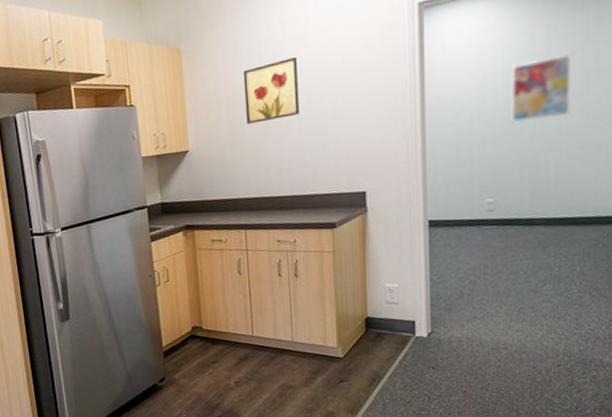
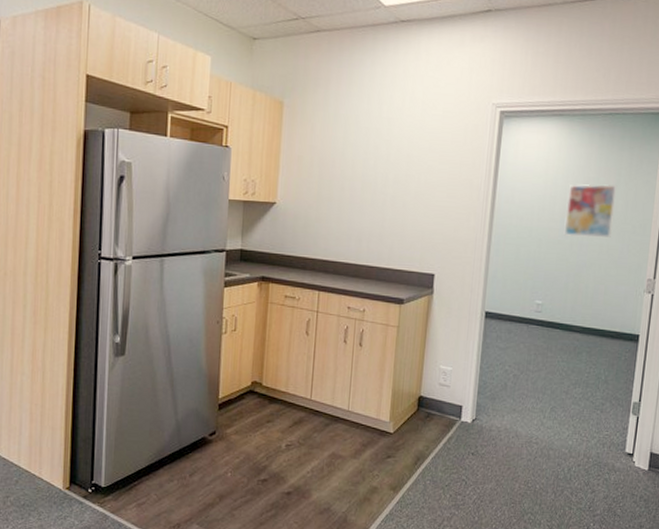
wall art: present [243,56,300,124] -> none [335,134,389,190]

